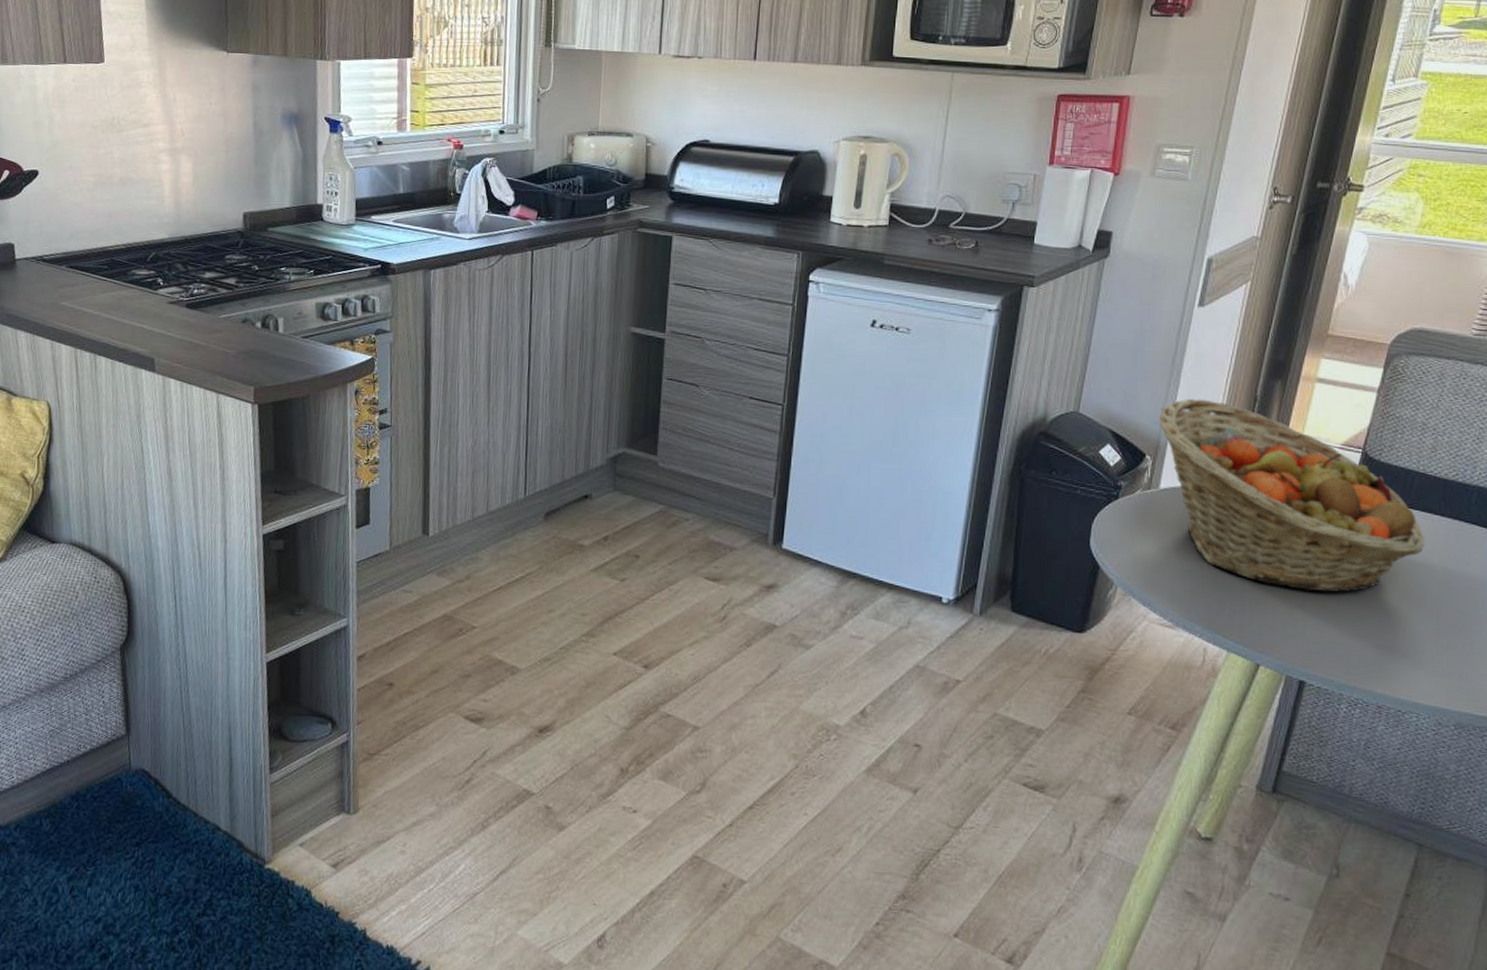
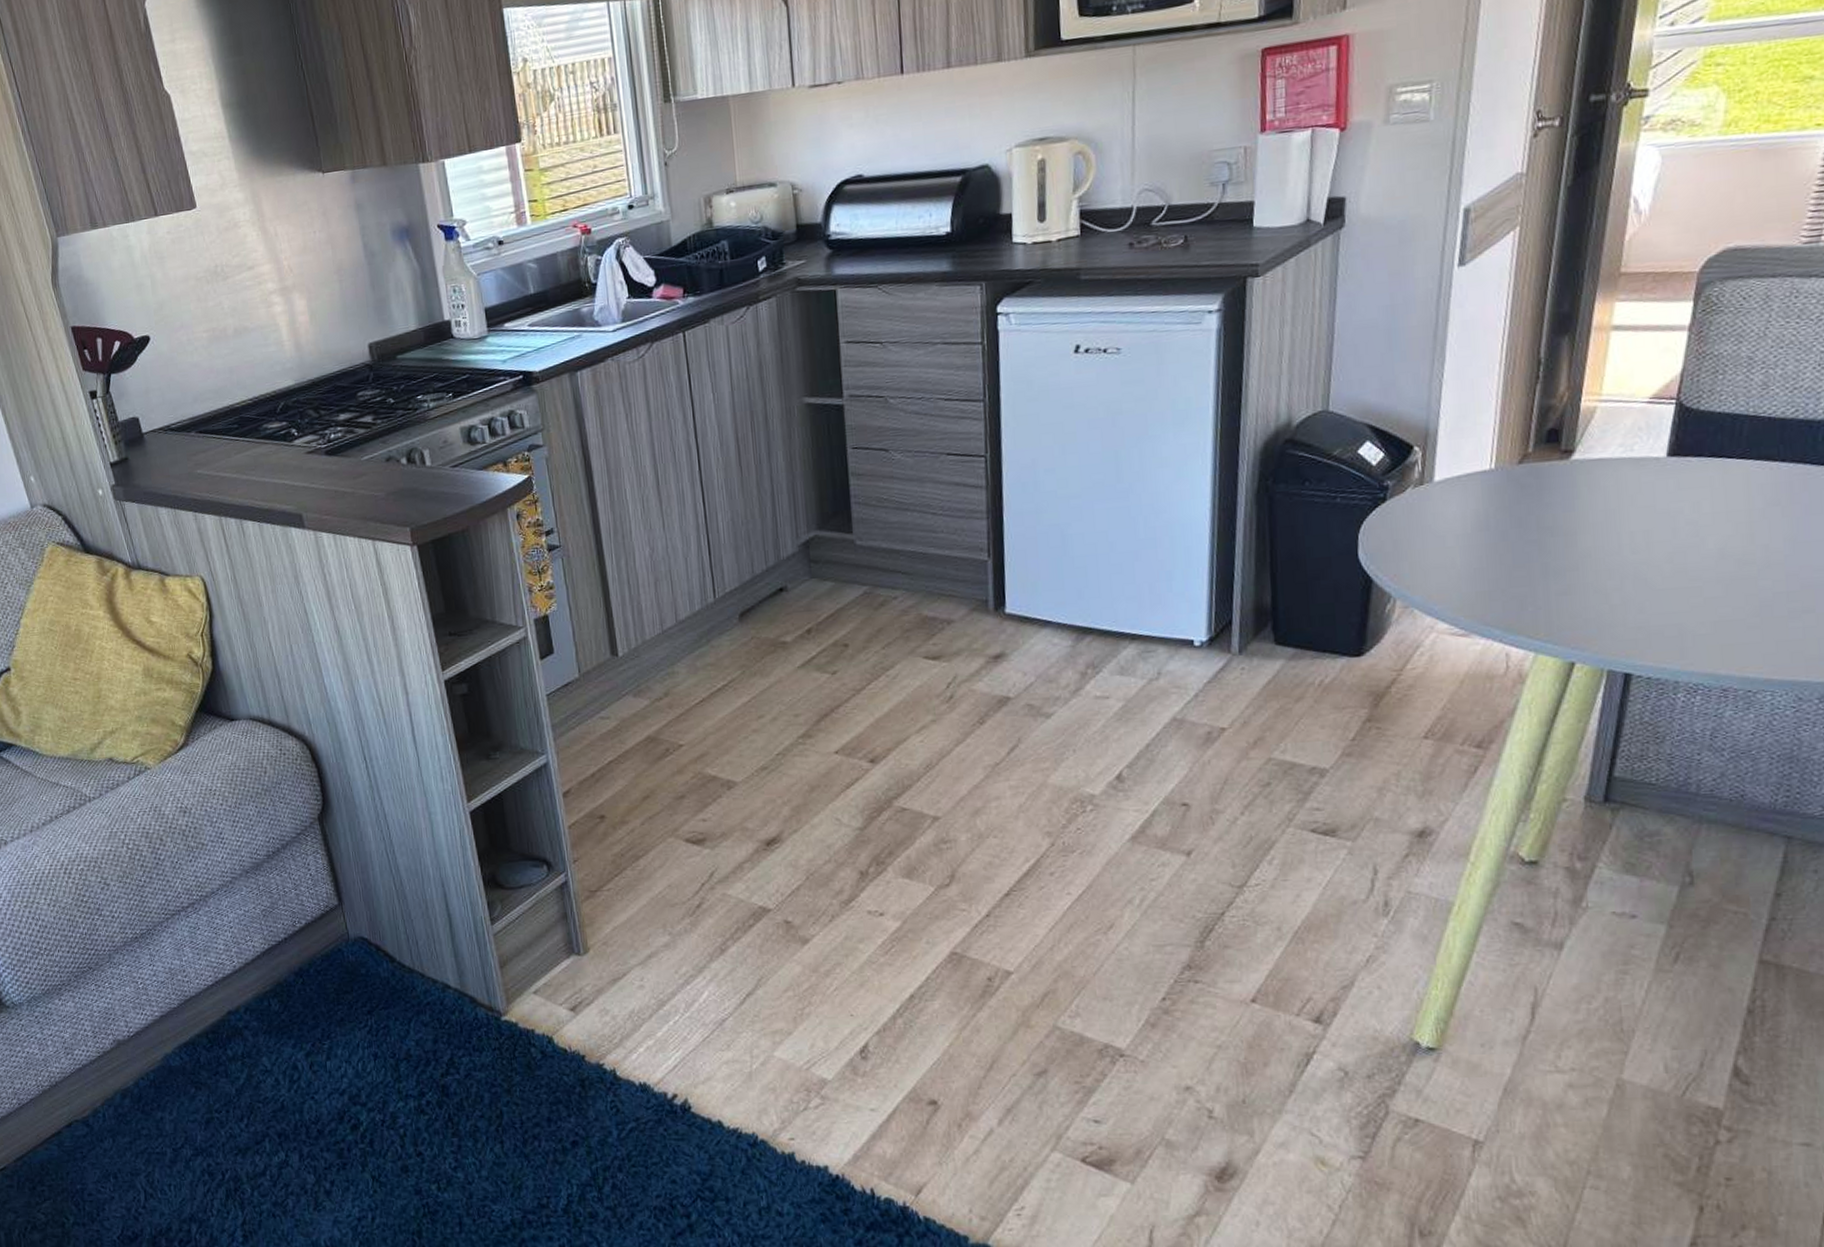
fruit basket: present [1160,398,1424,593] -> none [1425,372,1763,572]

